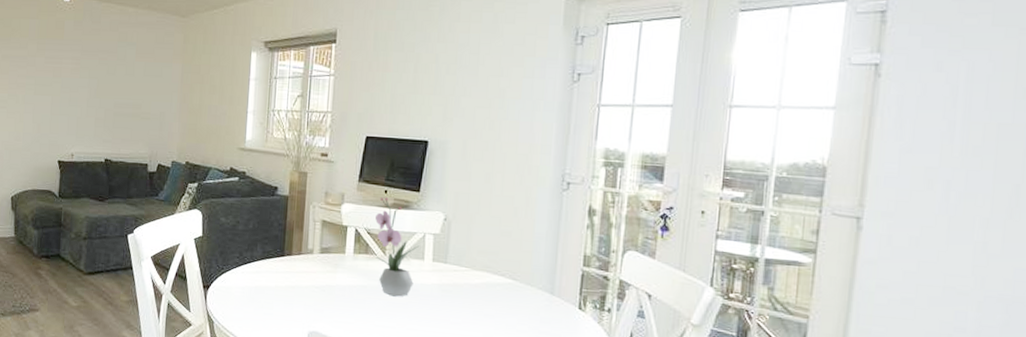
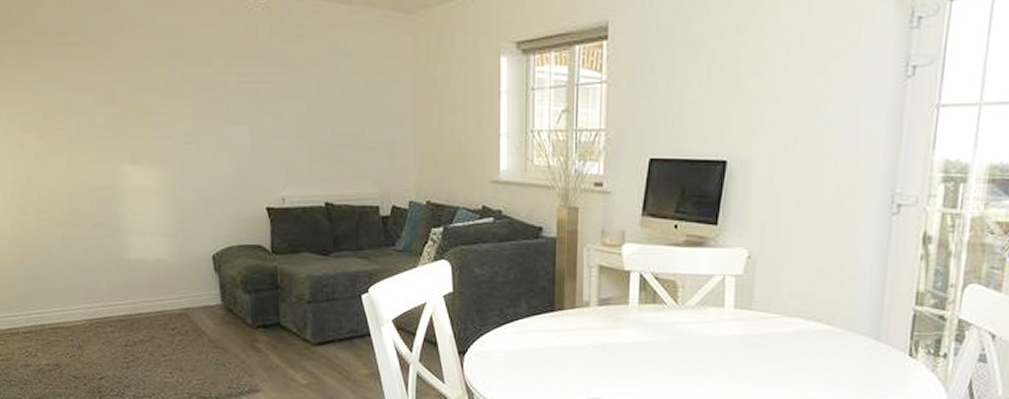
flower arrangement: present [375,197,420,297] -> none [664,233,719,353]

